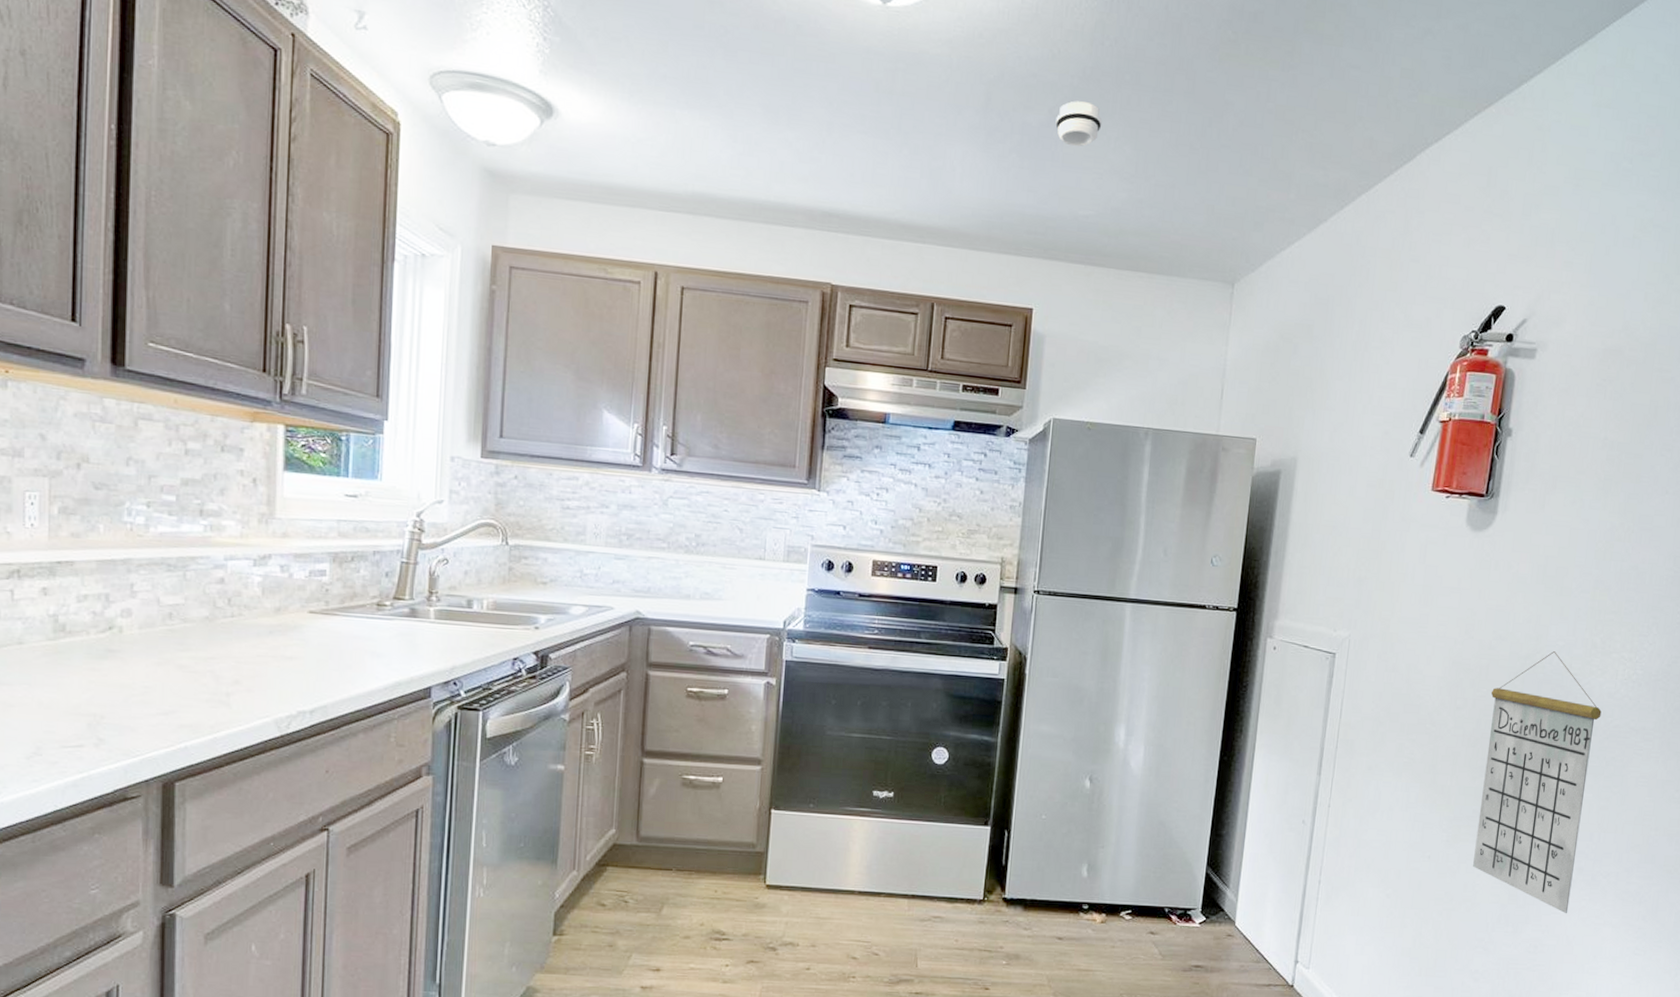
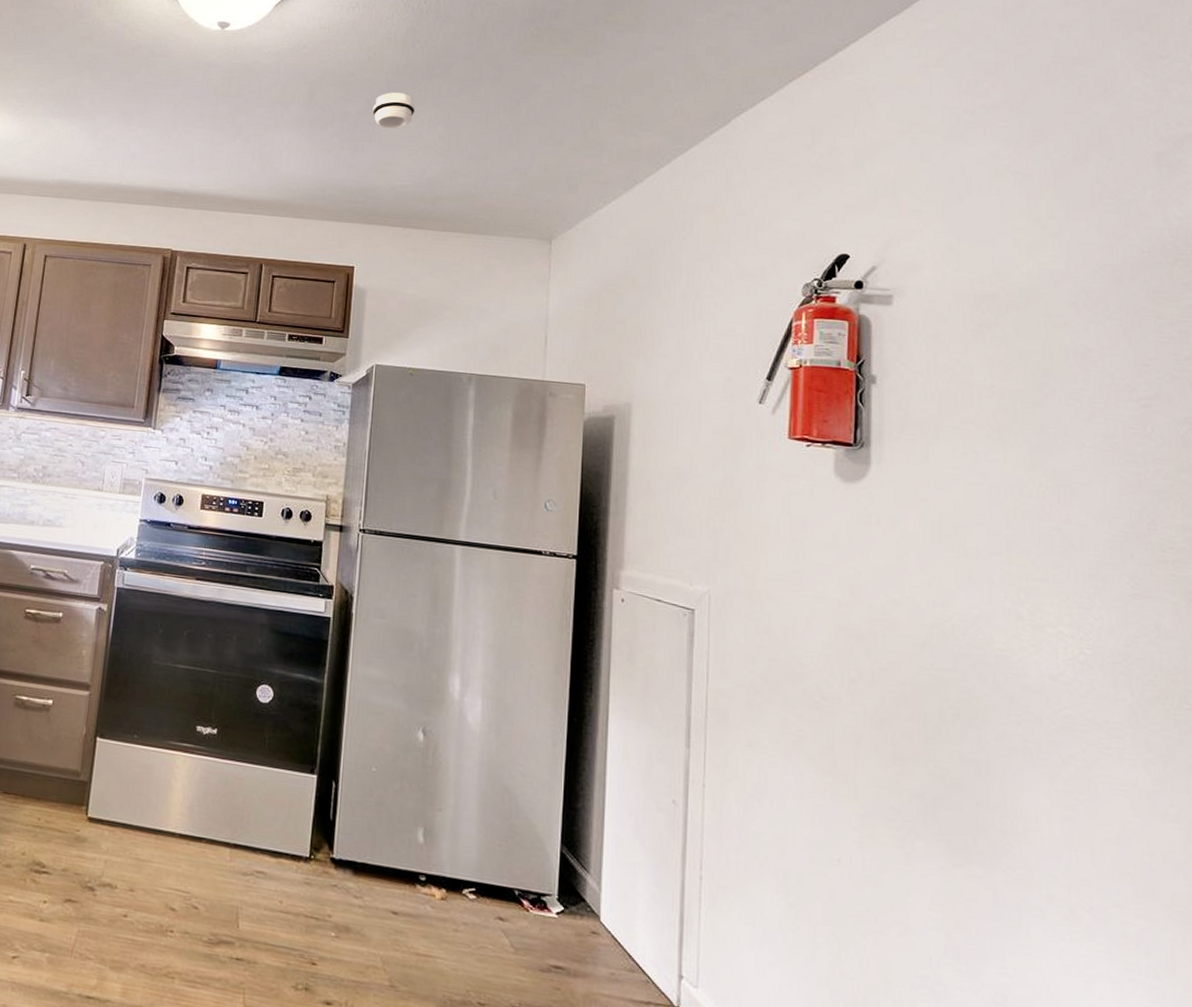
calendar: present [1473,651,1602,914] -> none [892,621,1044,957]

